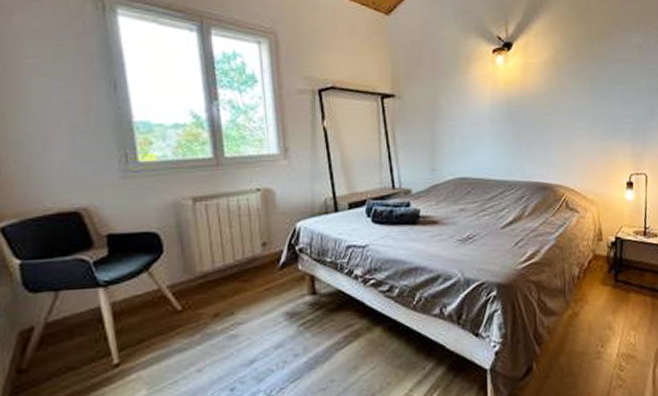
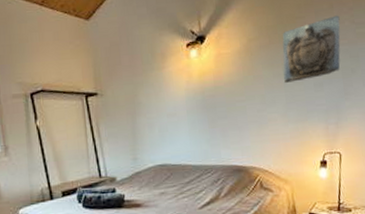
wall sculpture: none [590,34,646,98] -> present [282,15,340,83]

